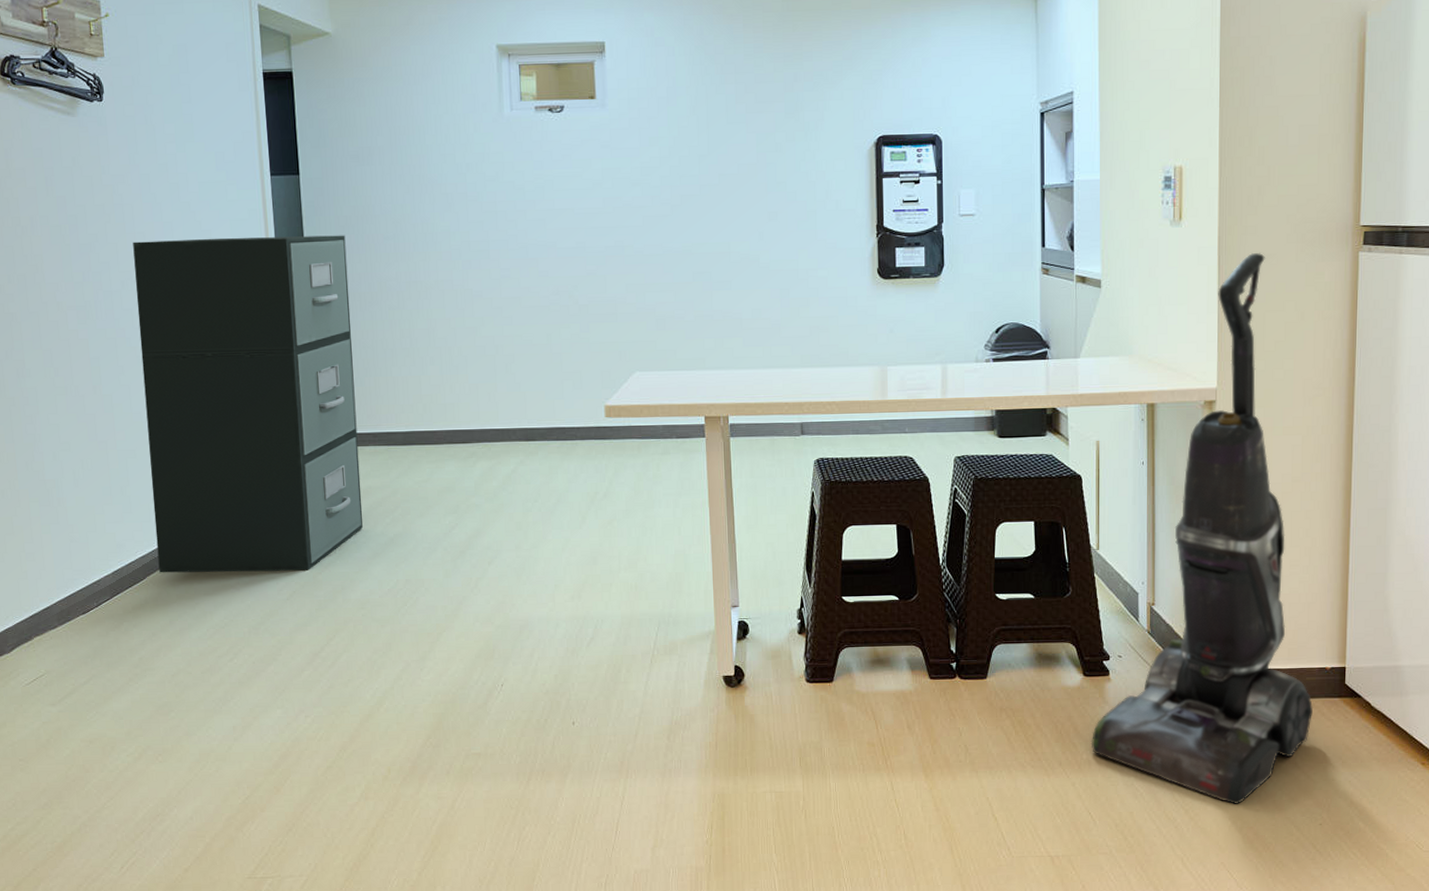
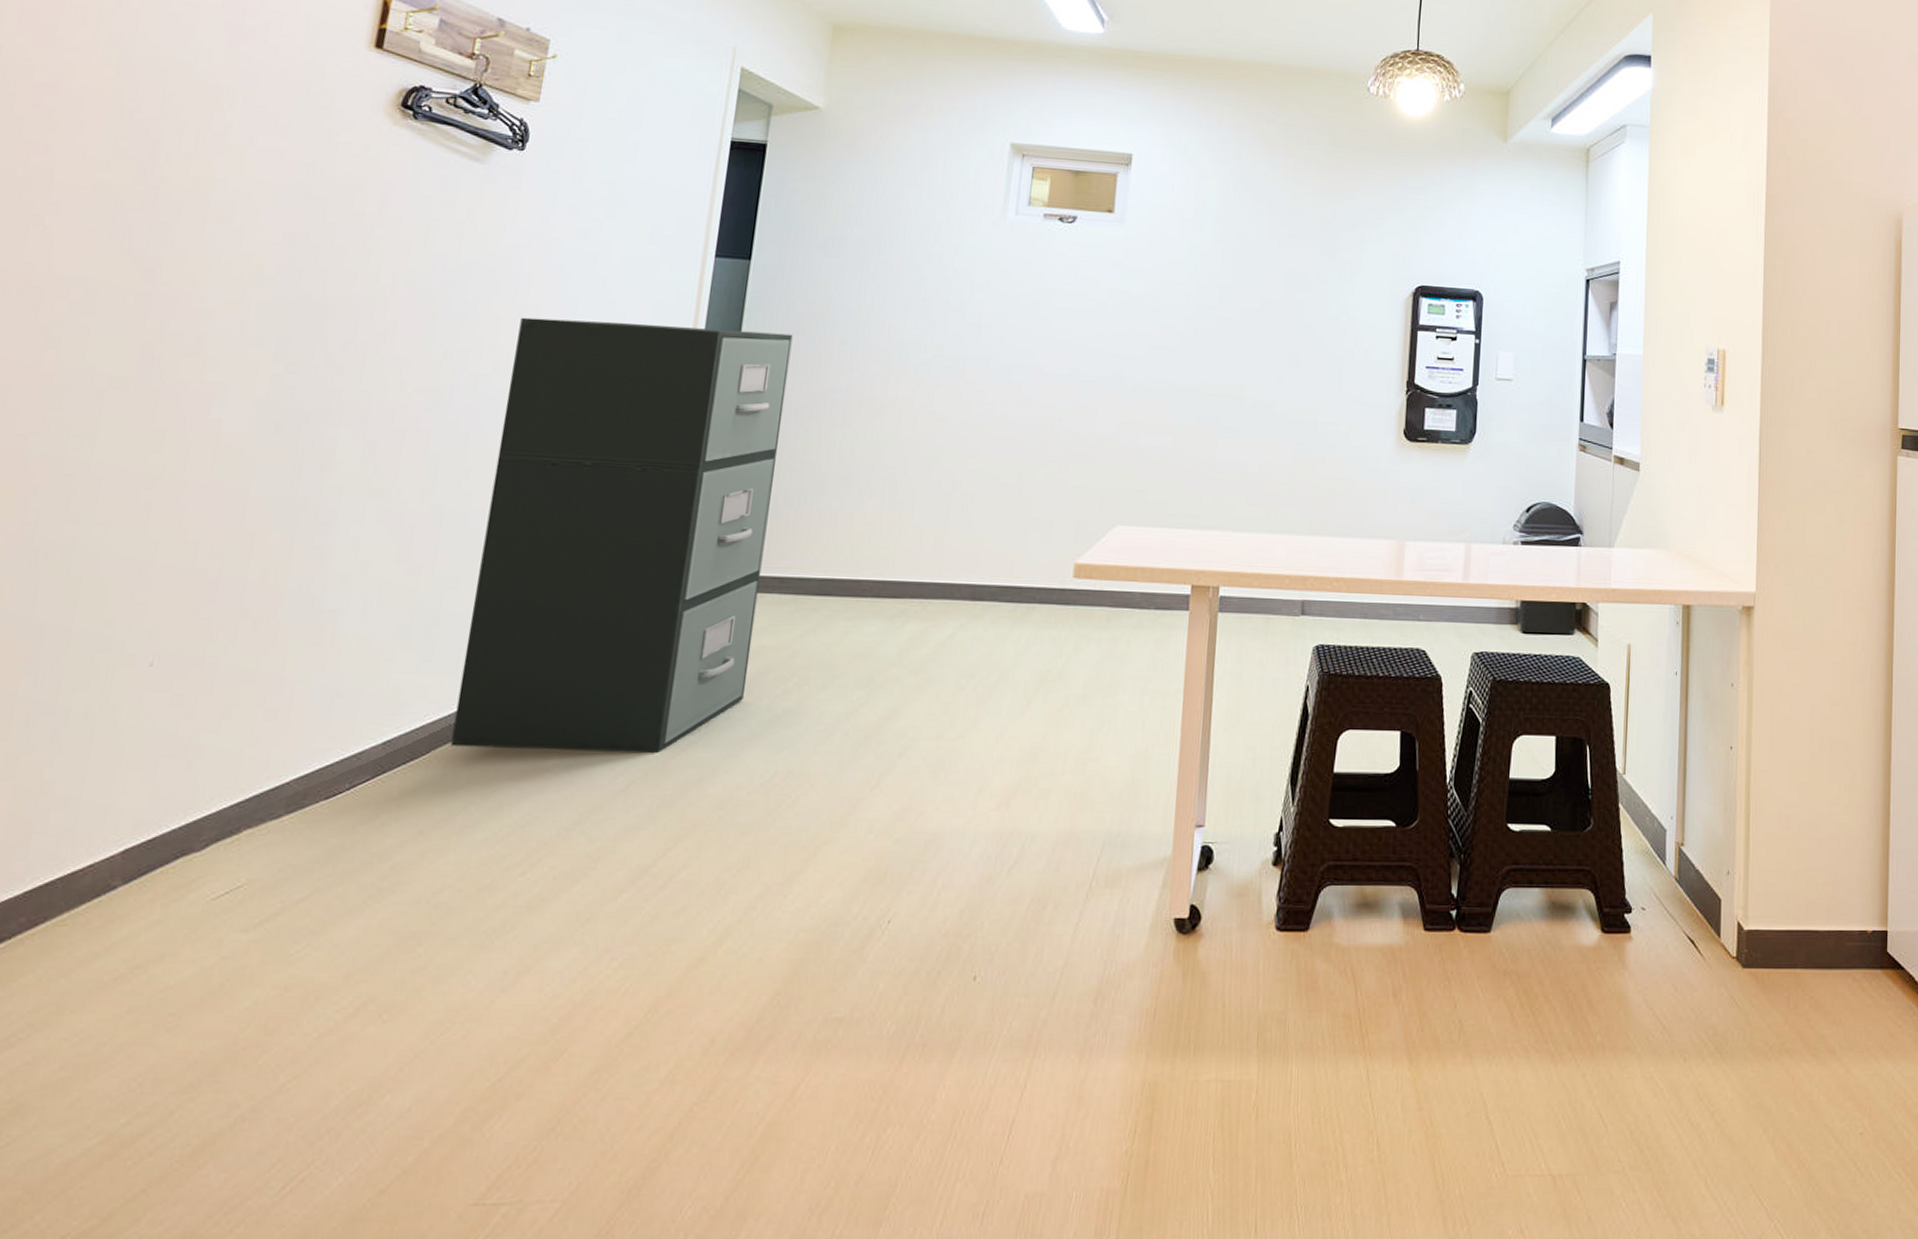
vacuum cleaner: present [1091,253,1314,804] -> none [1606,448,1854,1105]

